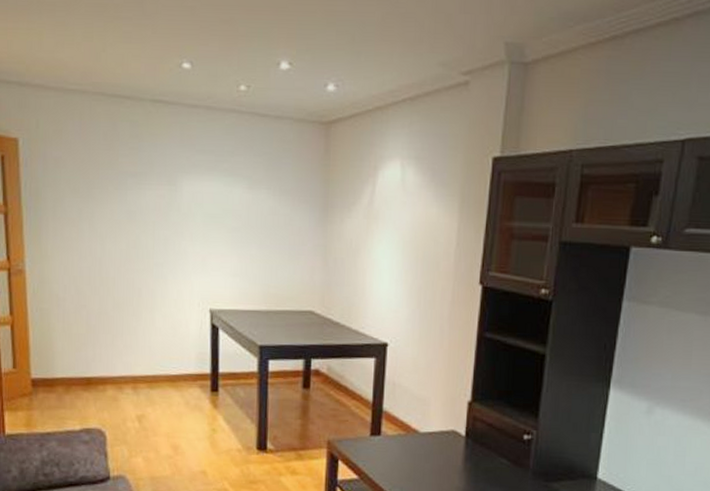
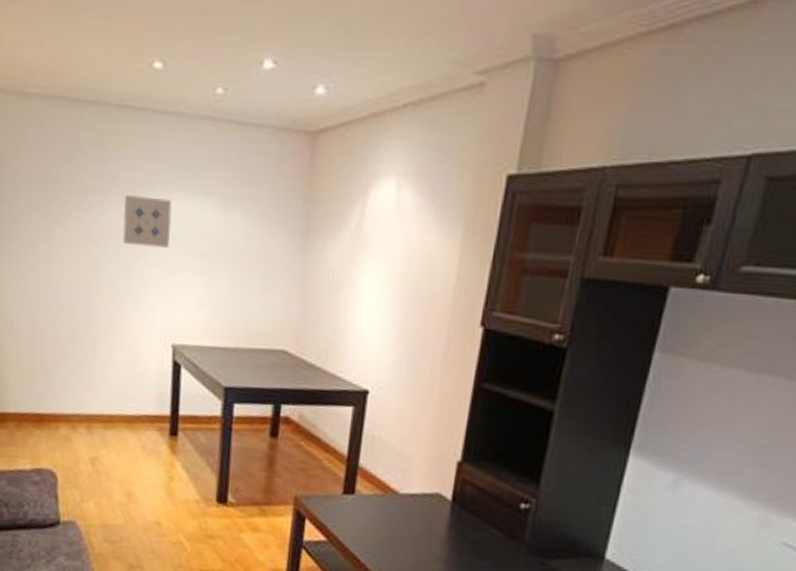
wall art: none [159,178,205,225] -> present [122,194,172,248]

